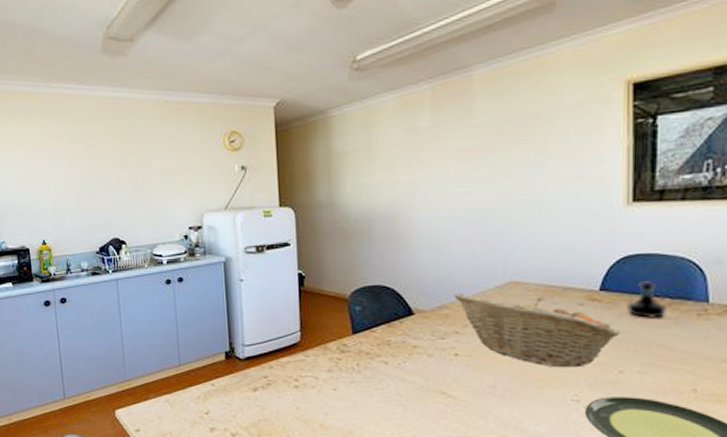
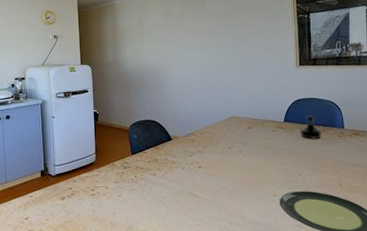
fruit basket: present [454,293,621,368] -> none [197,124,298,174]

